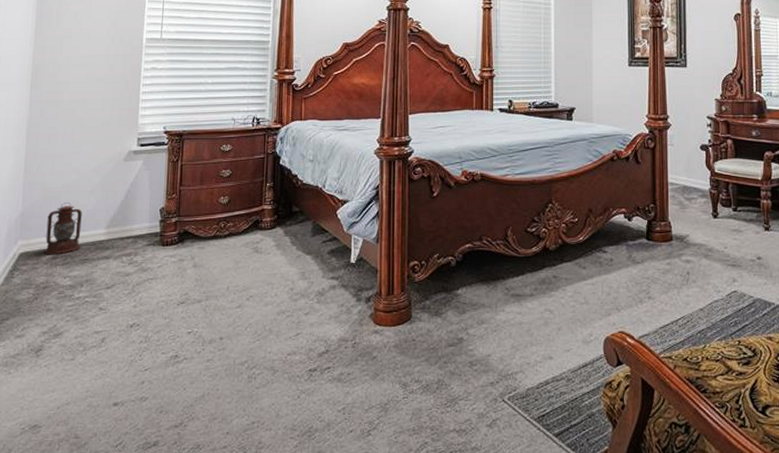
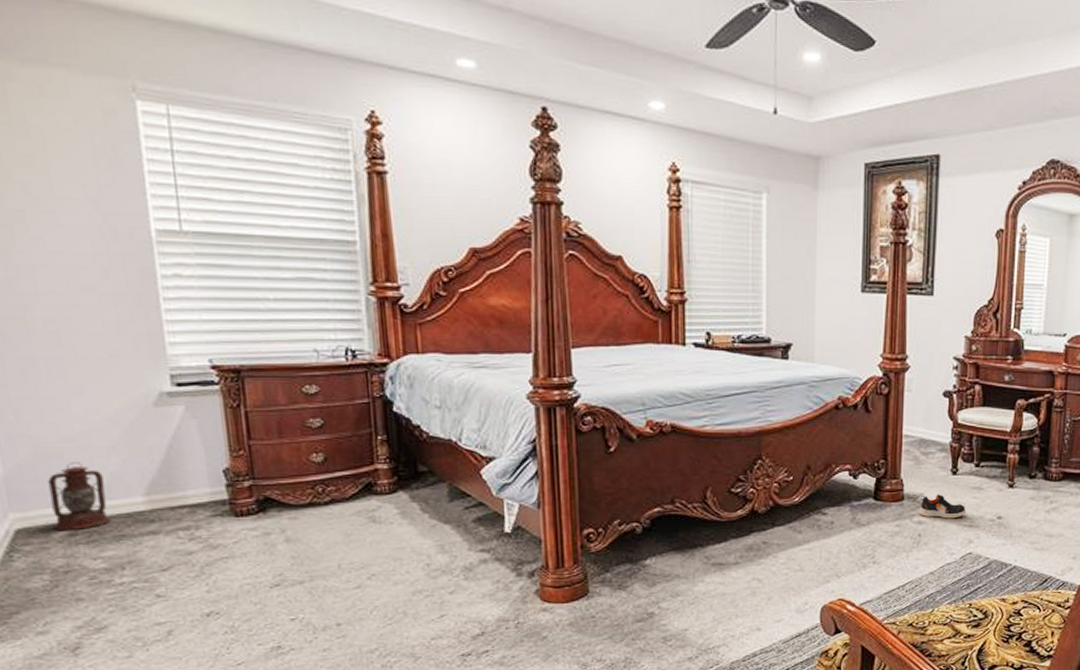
shoe: none [686,235,729,258] -> present [919,494,967,519]

